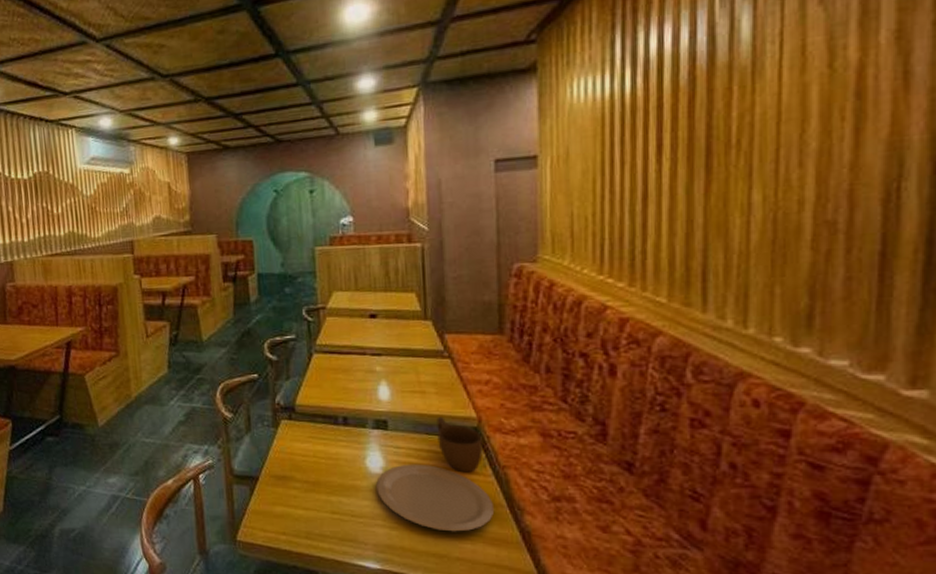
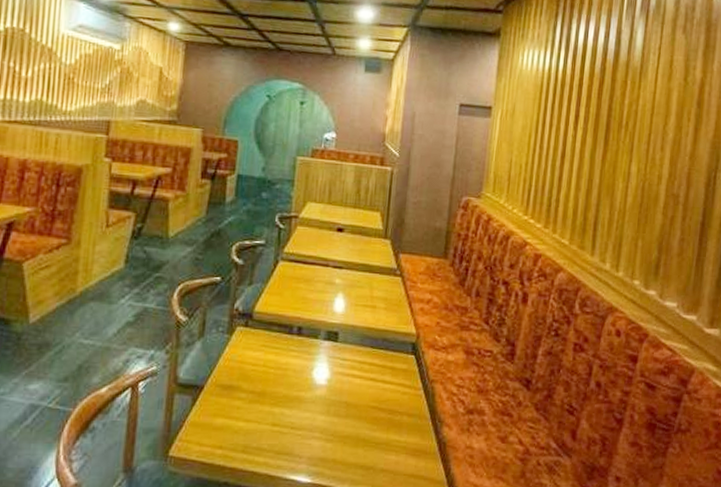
plate: present [376,464,494,532] -> none [319,376,419,444]
cup: present [436,416,483,472] -> none [380,331,418,385]

